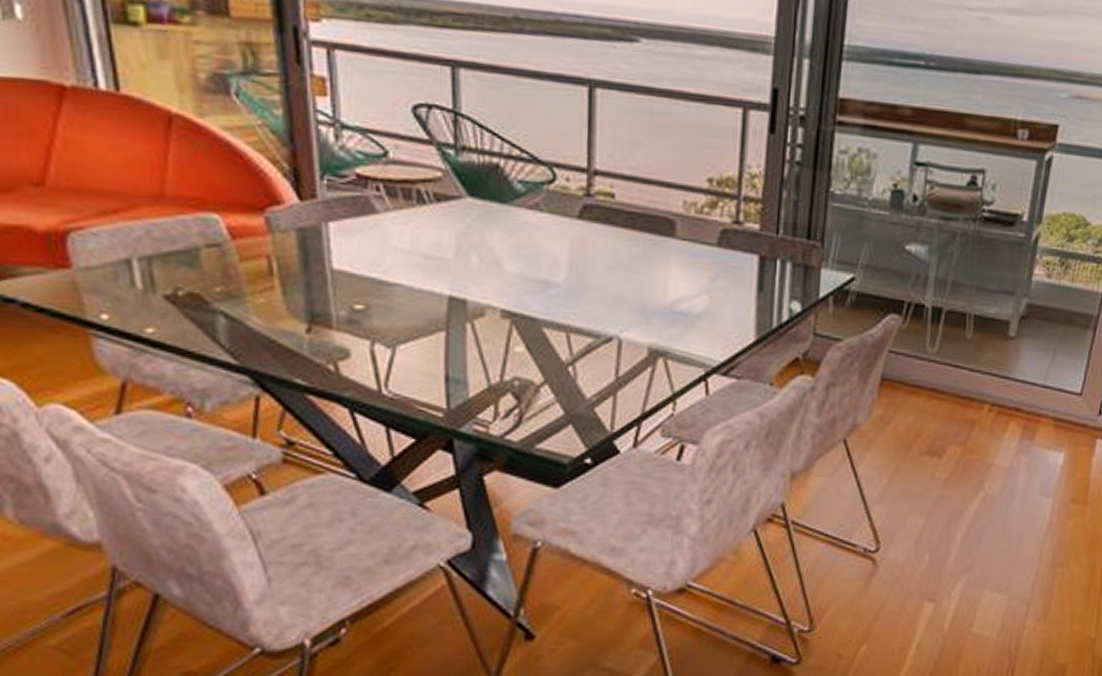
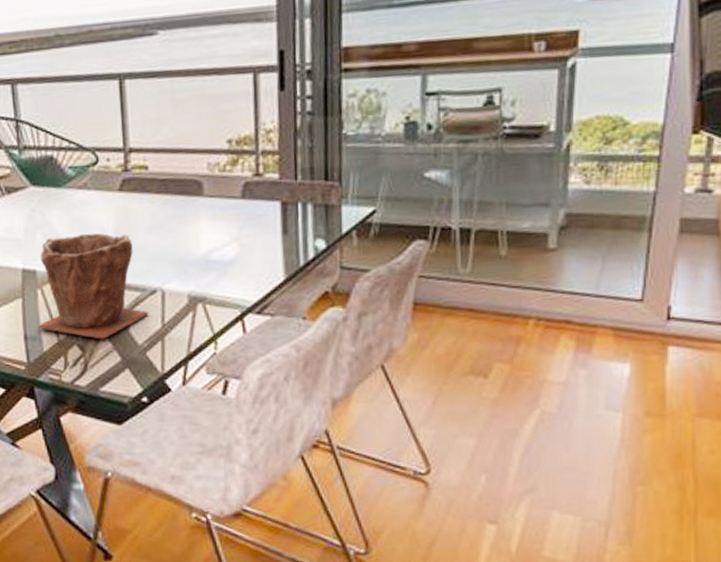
plant pot: none [464,262,602,389] -> present [38,233,149,339]

